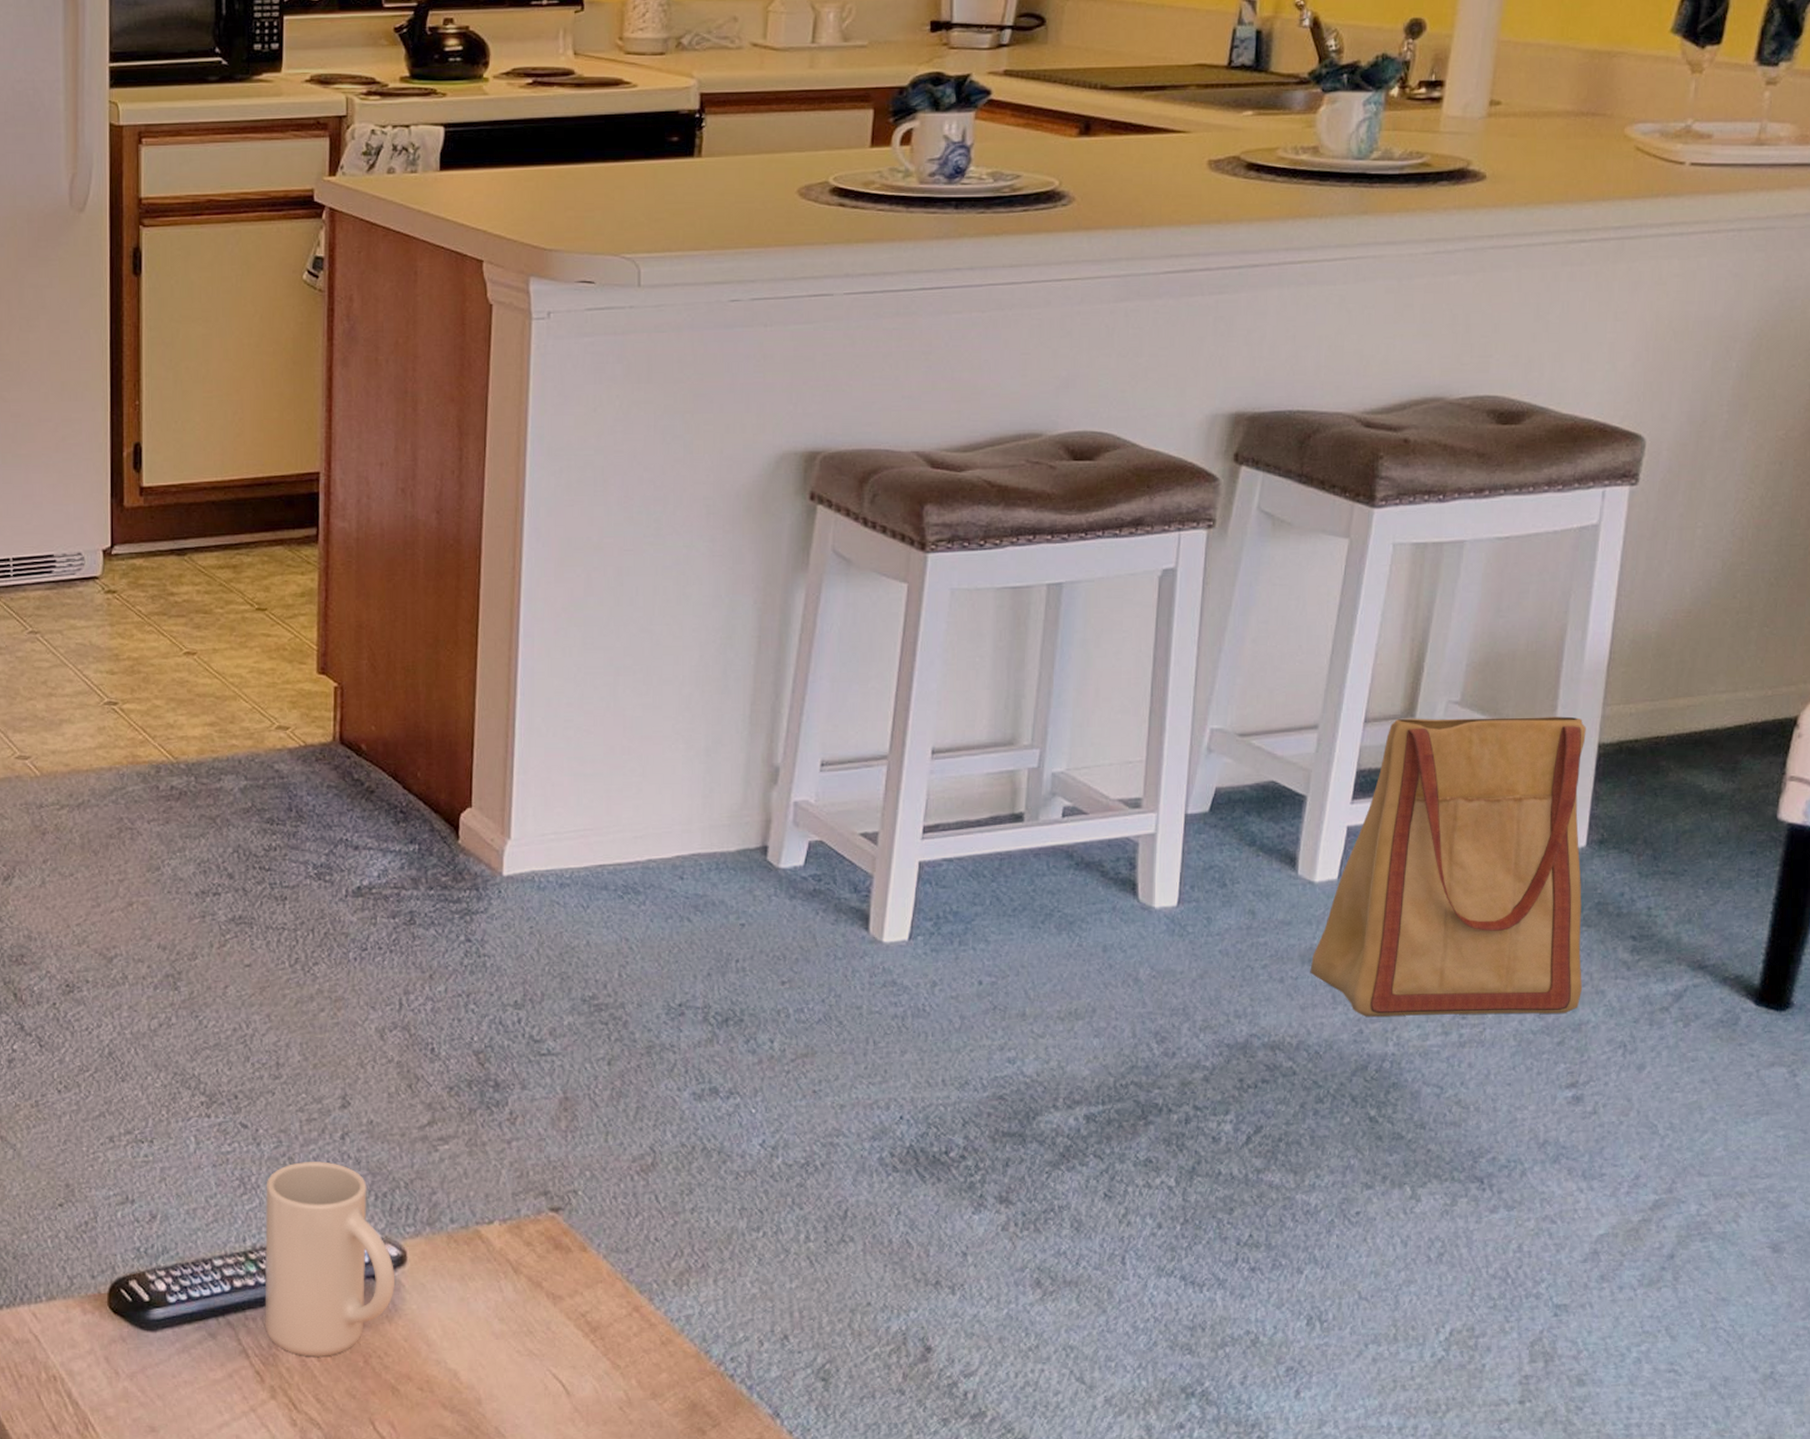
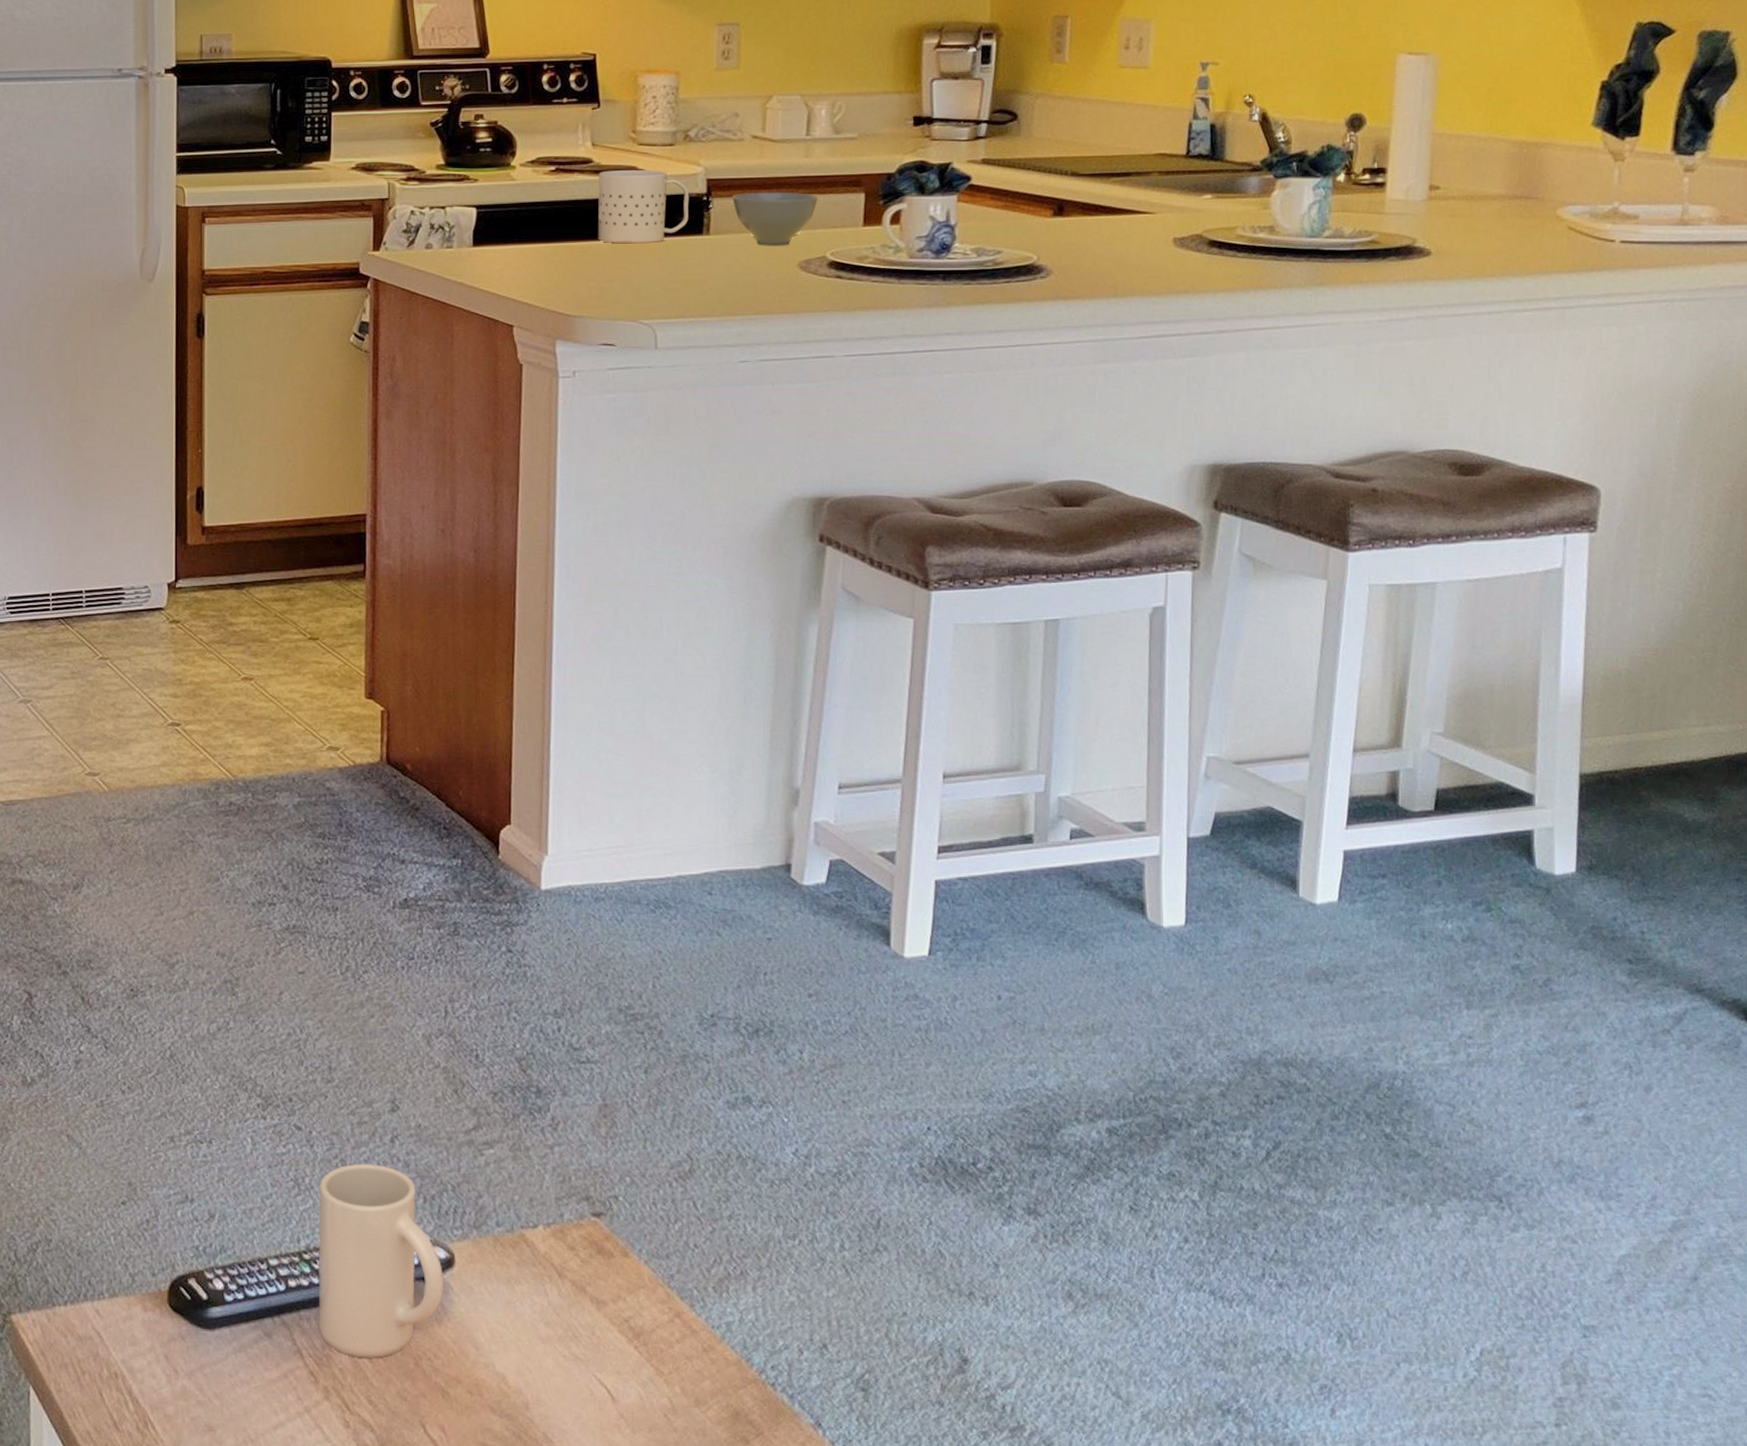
mug: none [578,83,680,168] -> present [597,170,689,244]
bowl: none [728,108,823,170] -> present [732,192,819,246]
shopping bag: present [1310,716,1586,1017] -> none [1317,748,1584,1035]

